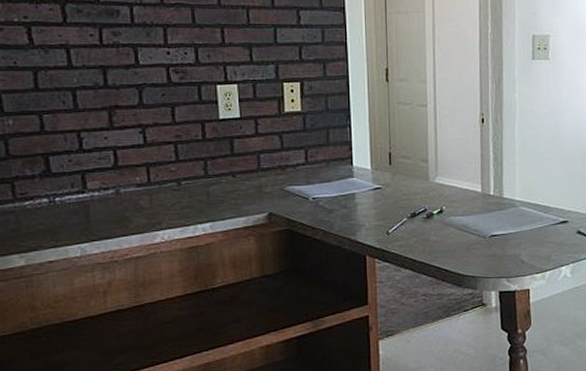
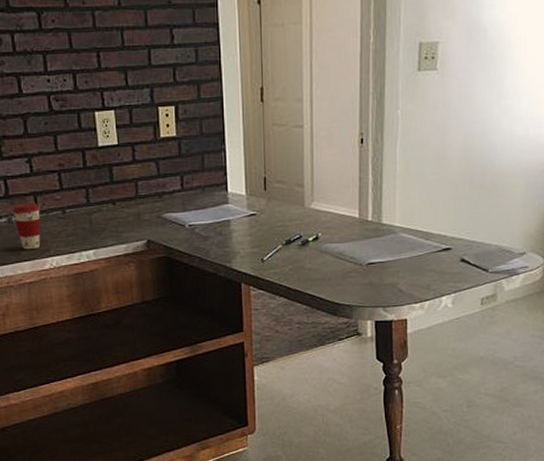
coffee cup: none [121,174,153,223] -> present [12,203,41,250]

